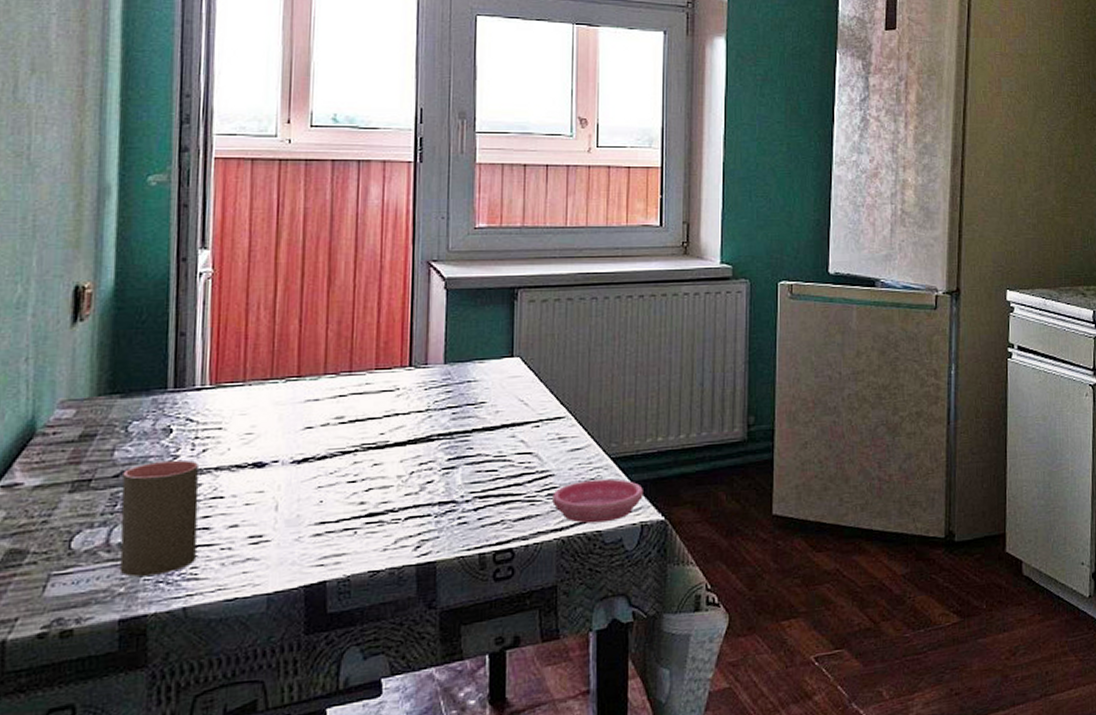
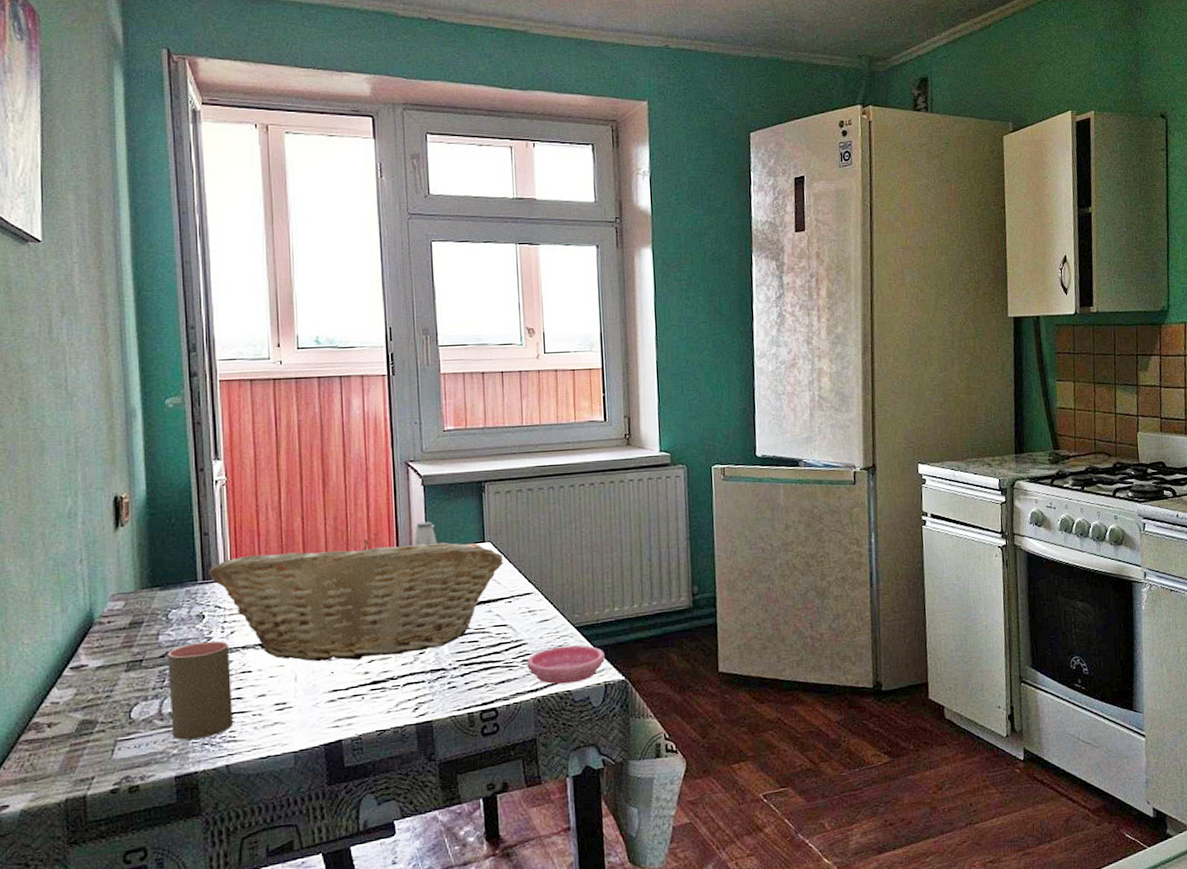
fruit basket: none [182,348,534,489] -> present [209,539,504,662]
saltshaker: none [429,330,458,359] -> present [413,521,437,547]

